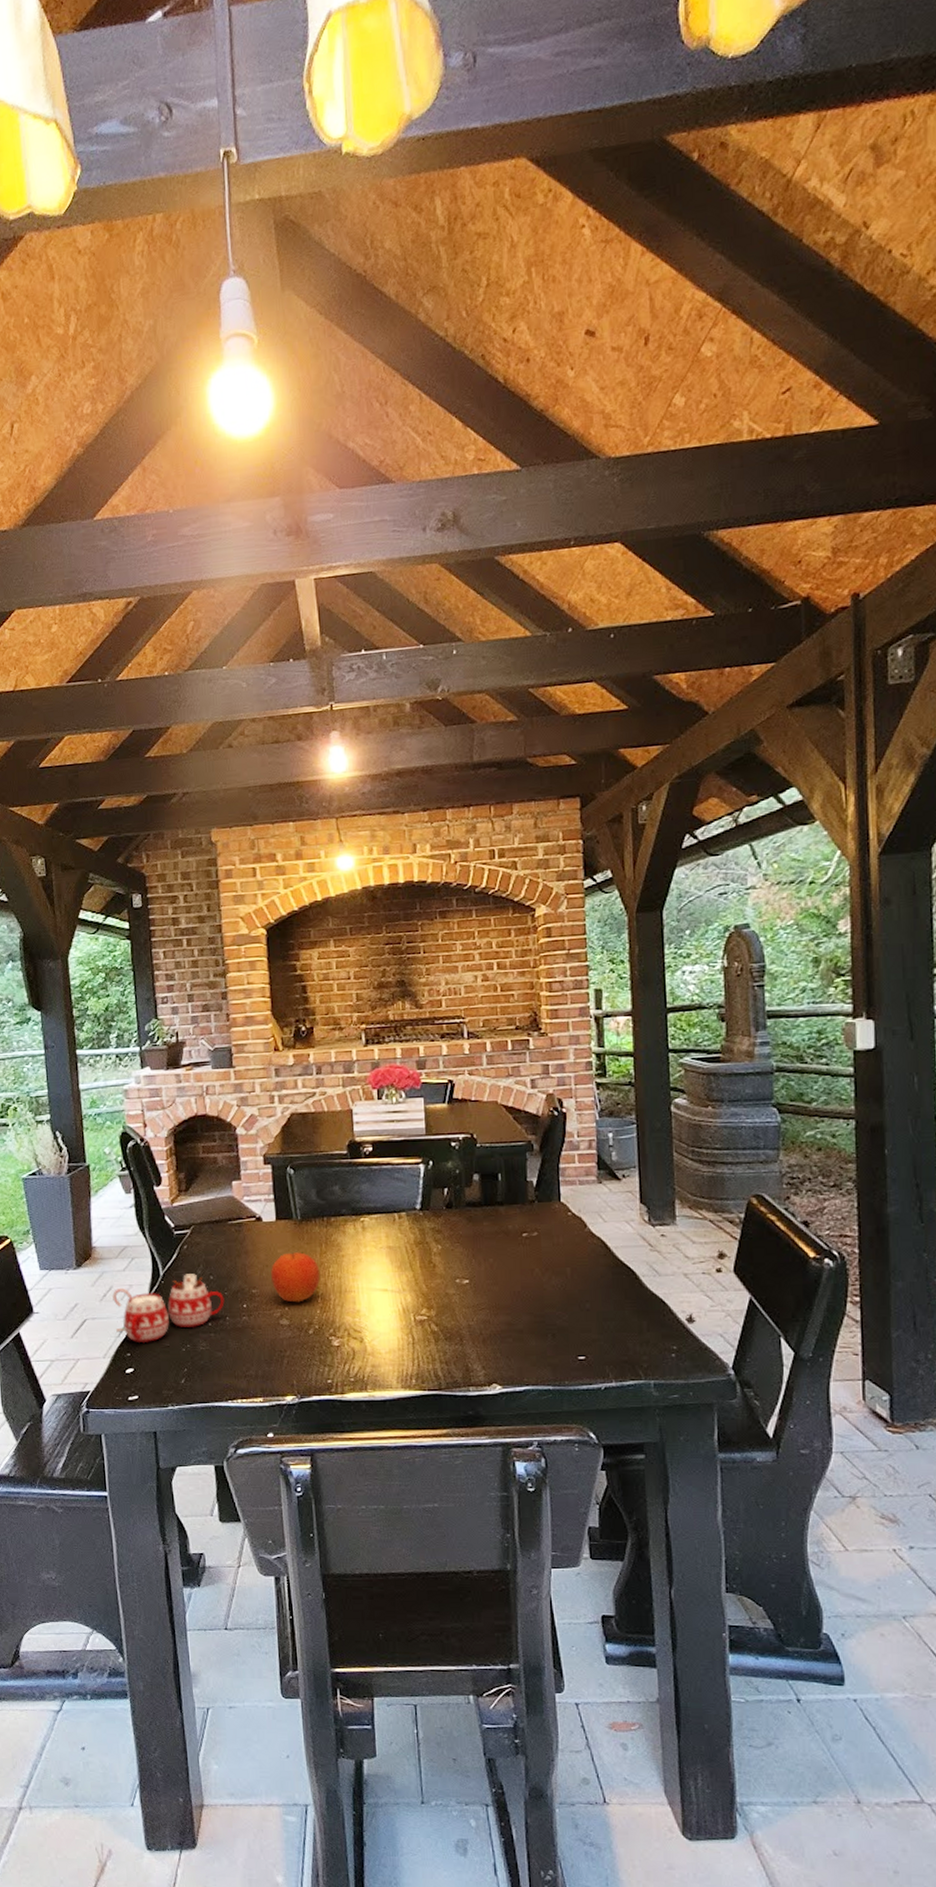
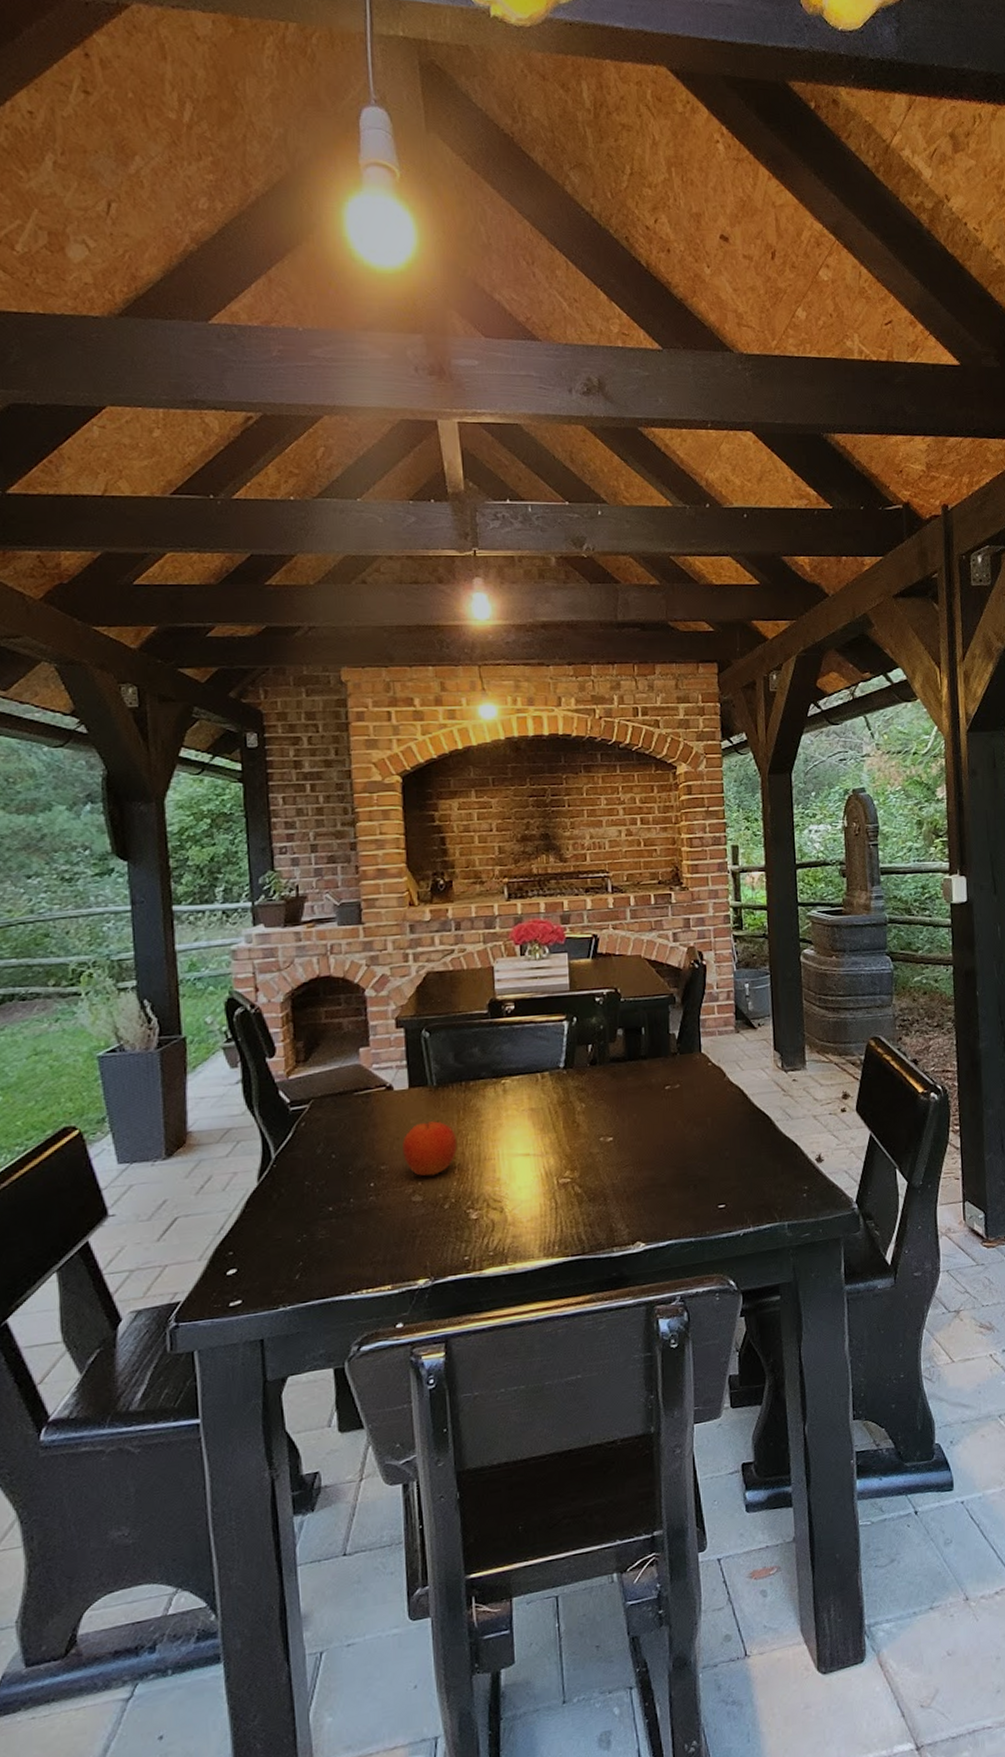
mug: present [112,1274,225,1344] -> none [212,1153,349,1239]

